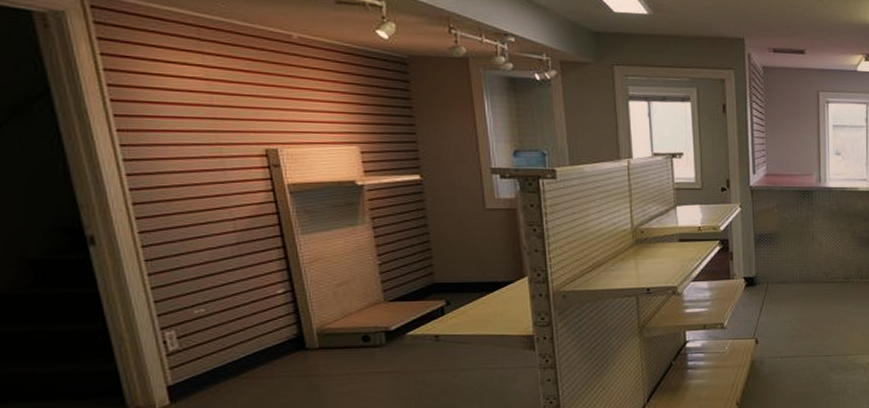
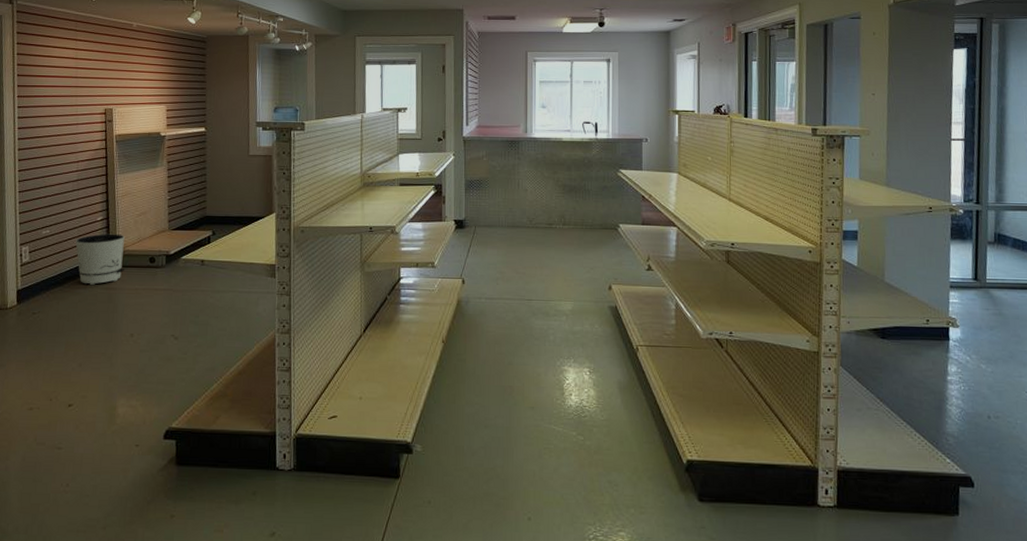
air purifier: none [248,309,329,374] -> present [75,233,125,286]

